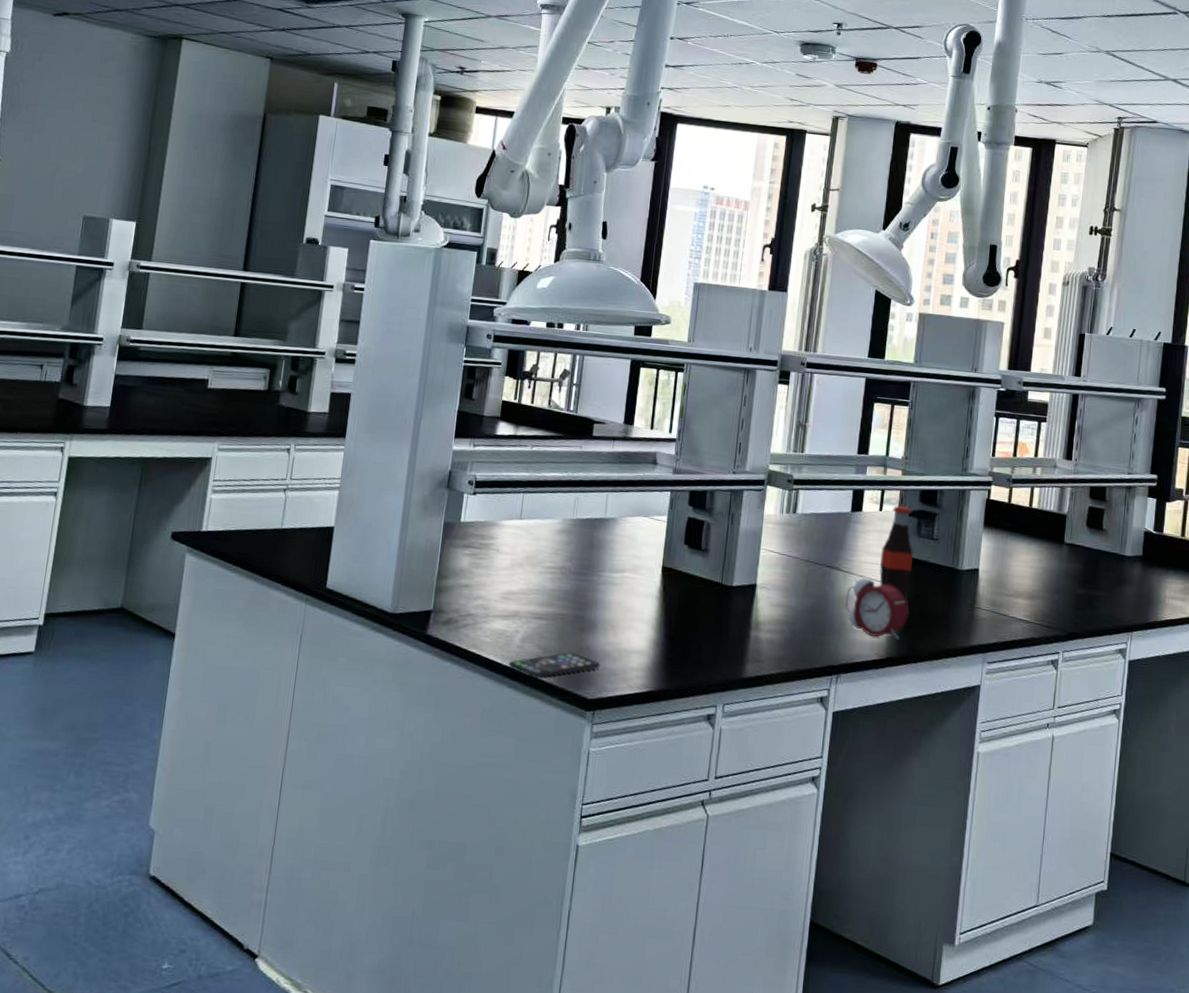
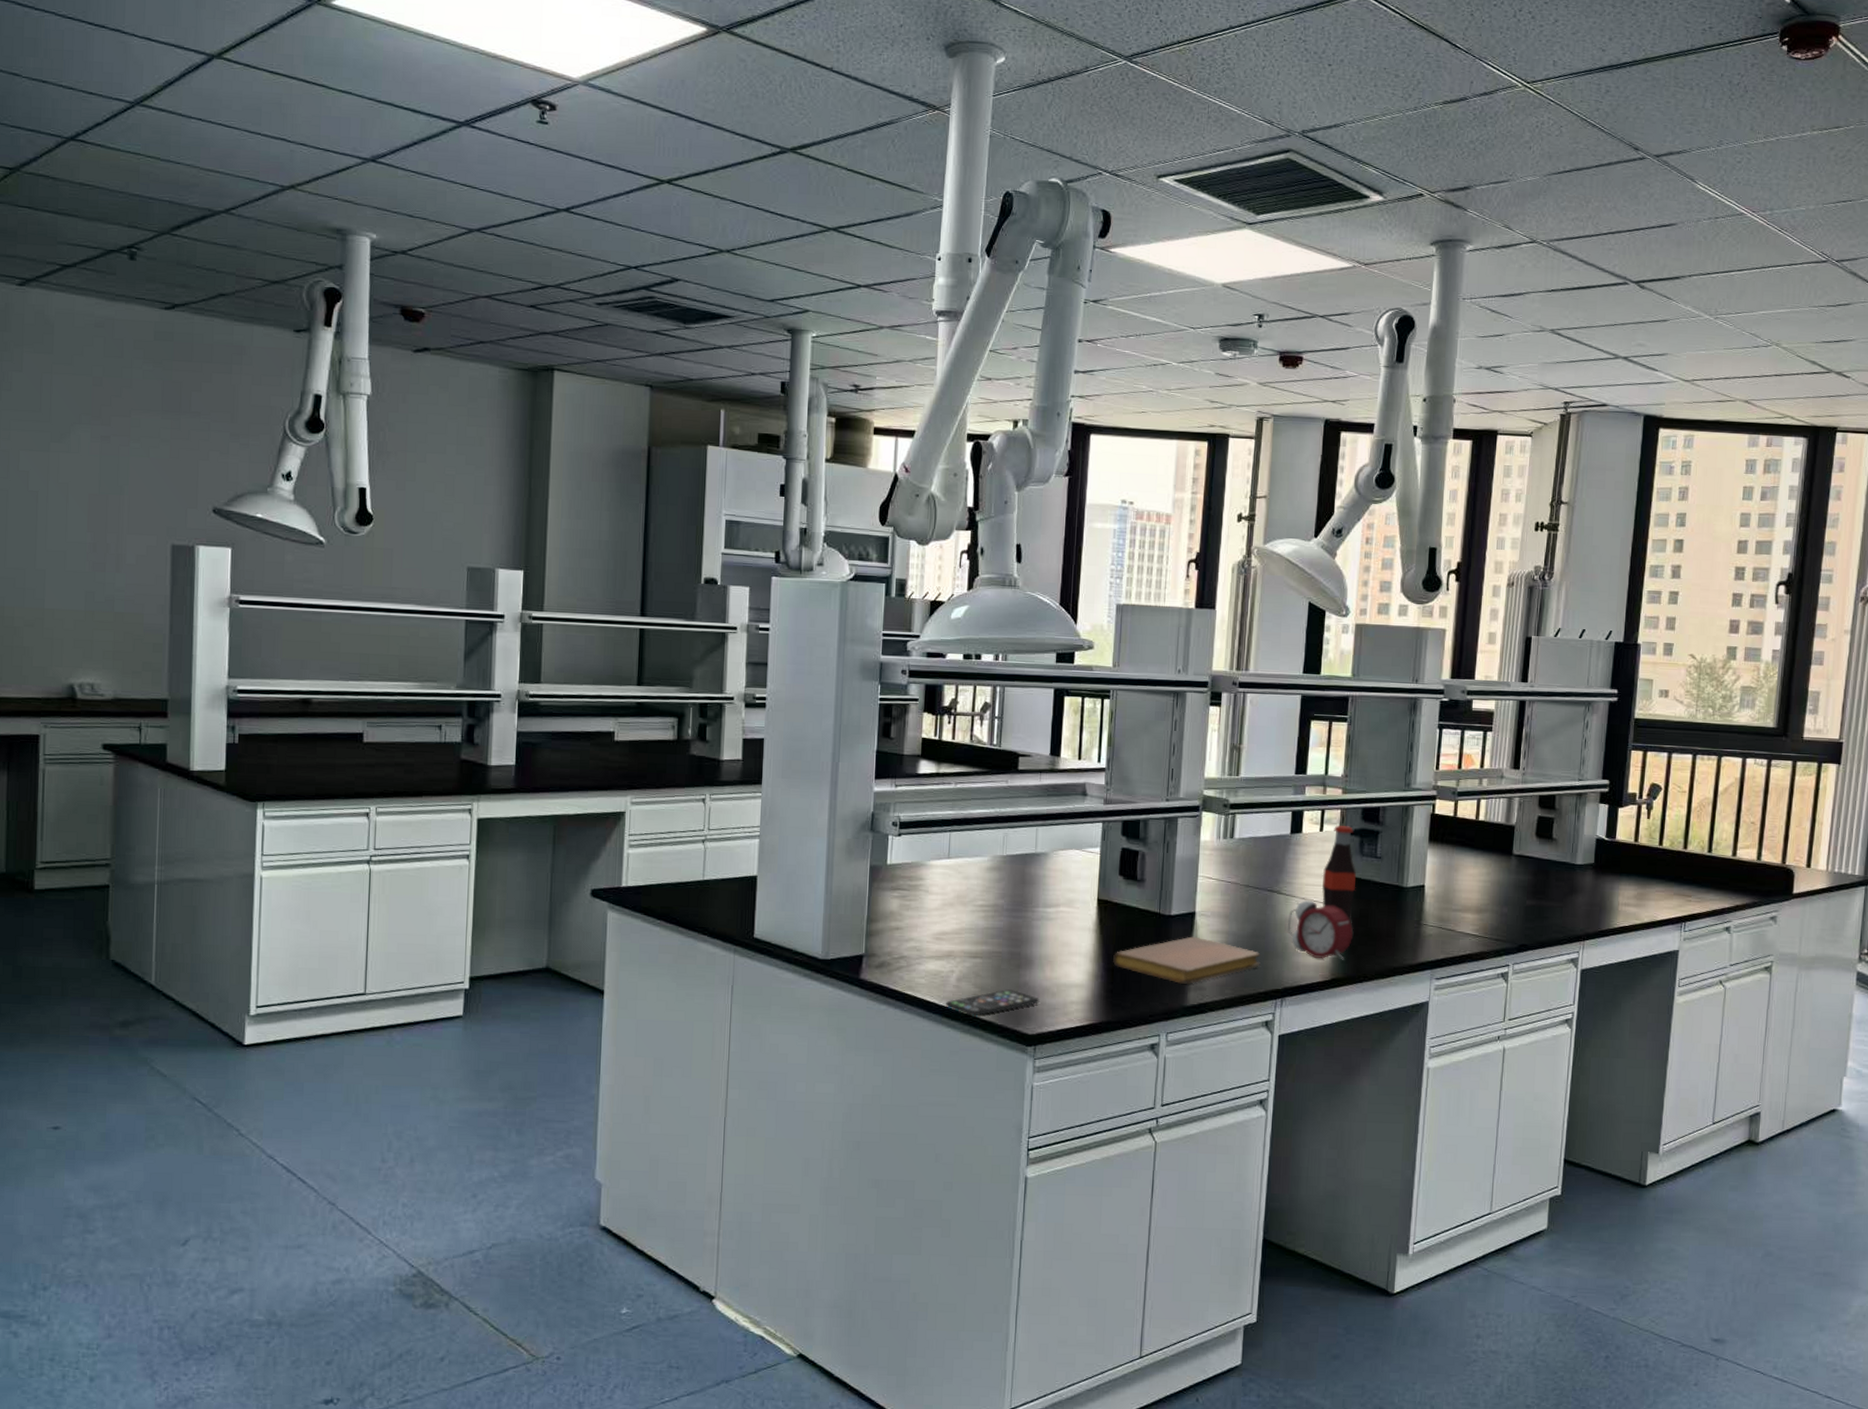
notebook: none [674,608,818,657] -> present [1113,936,1261,985]

